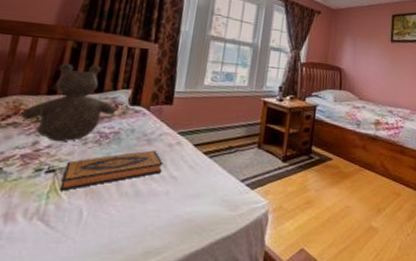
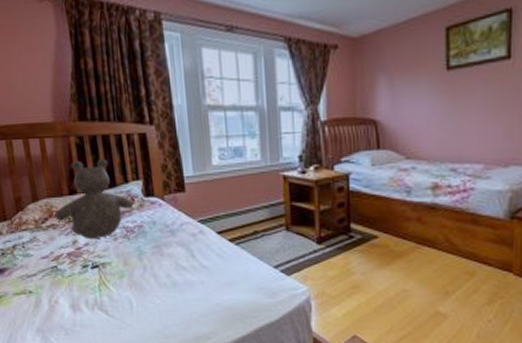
hardback book: present [59,150,163,191] -> none [105,241,192,284]

